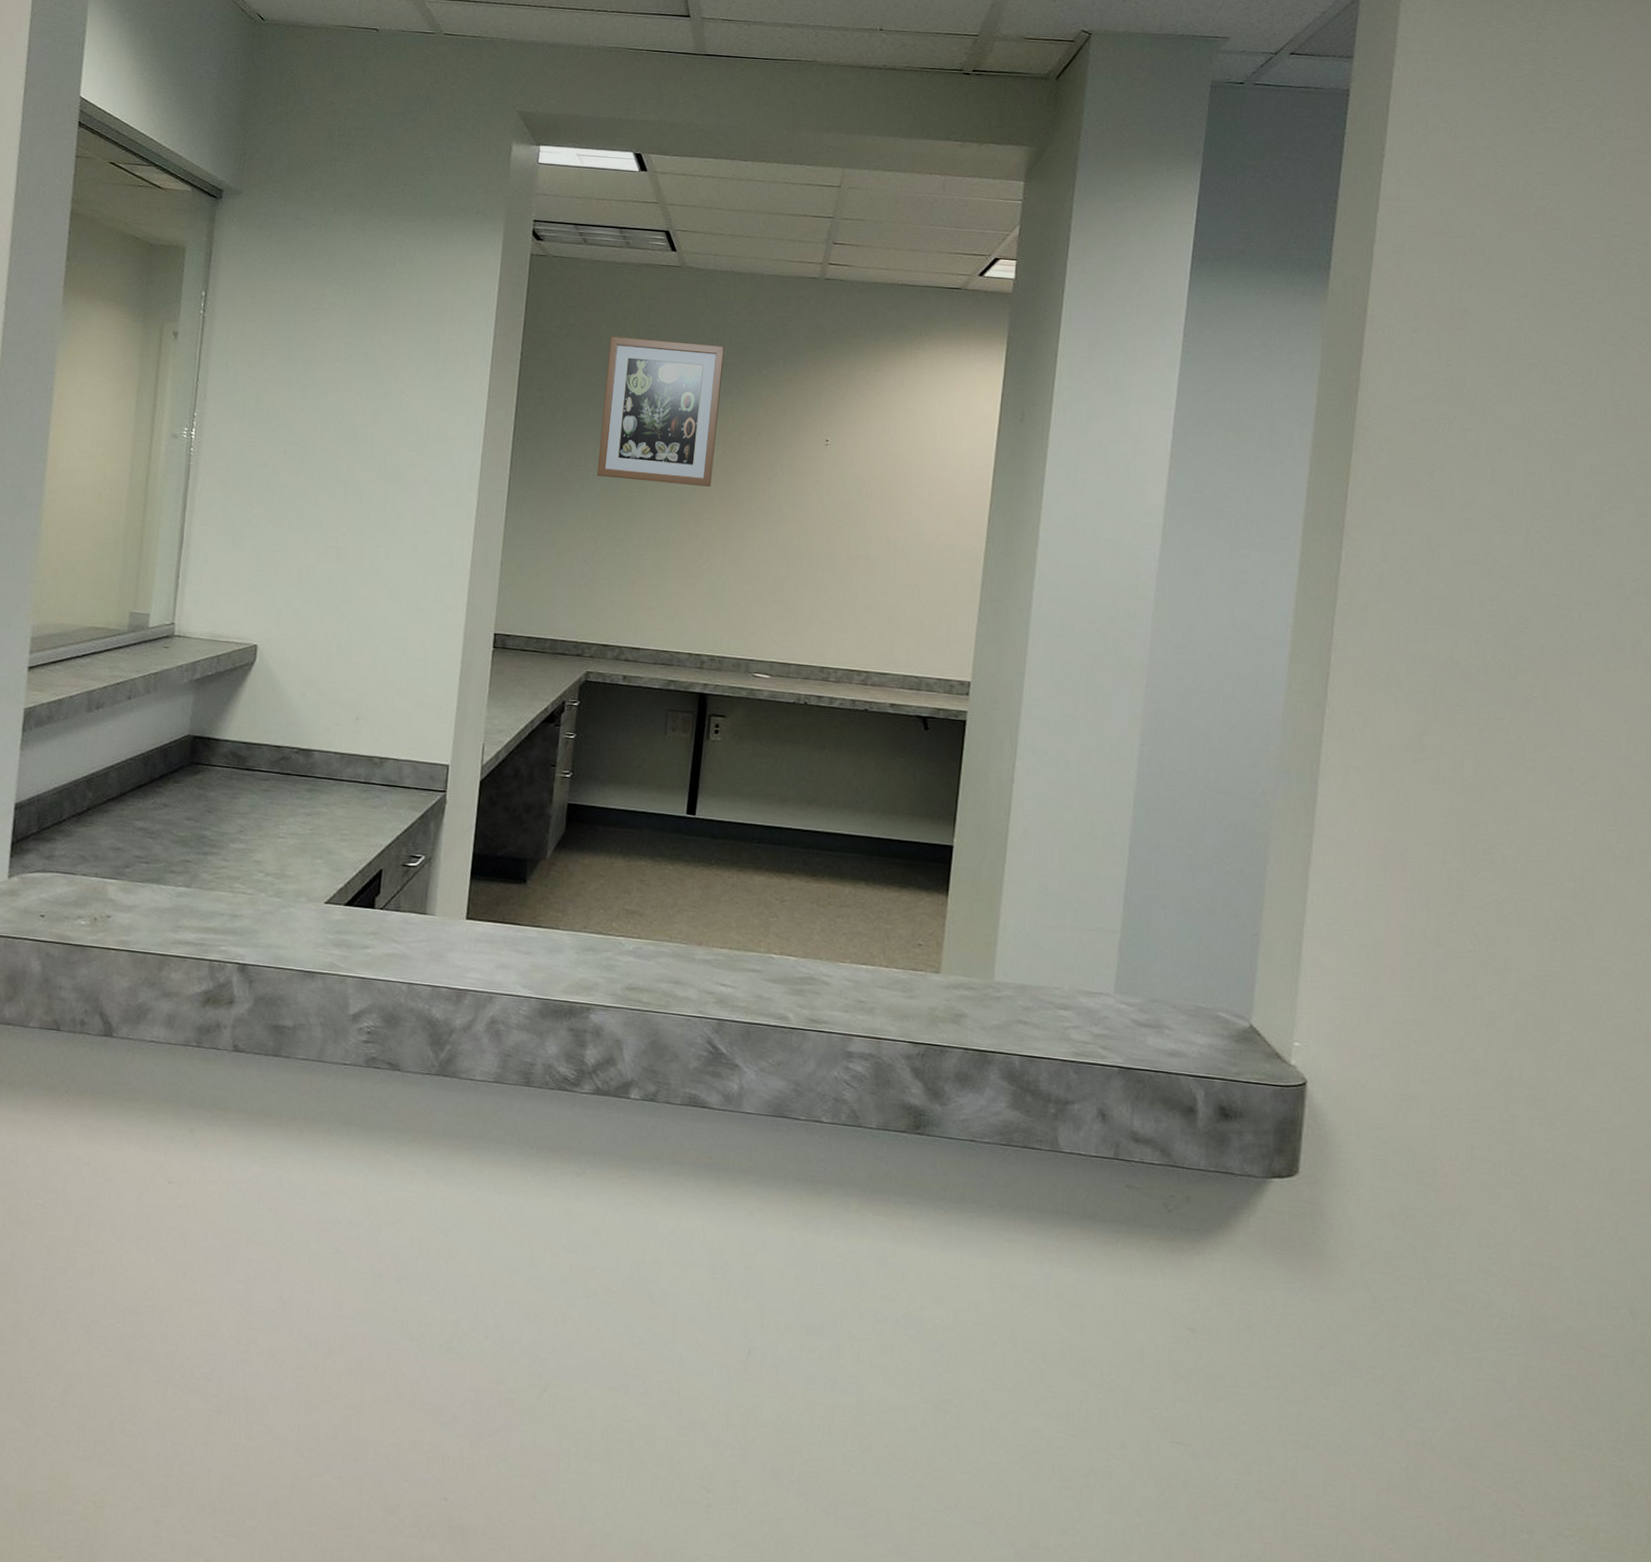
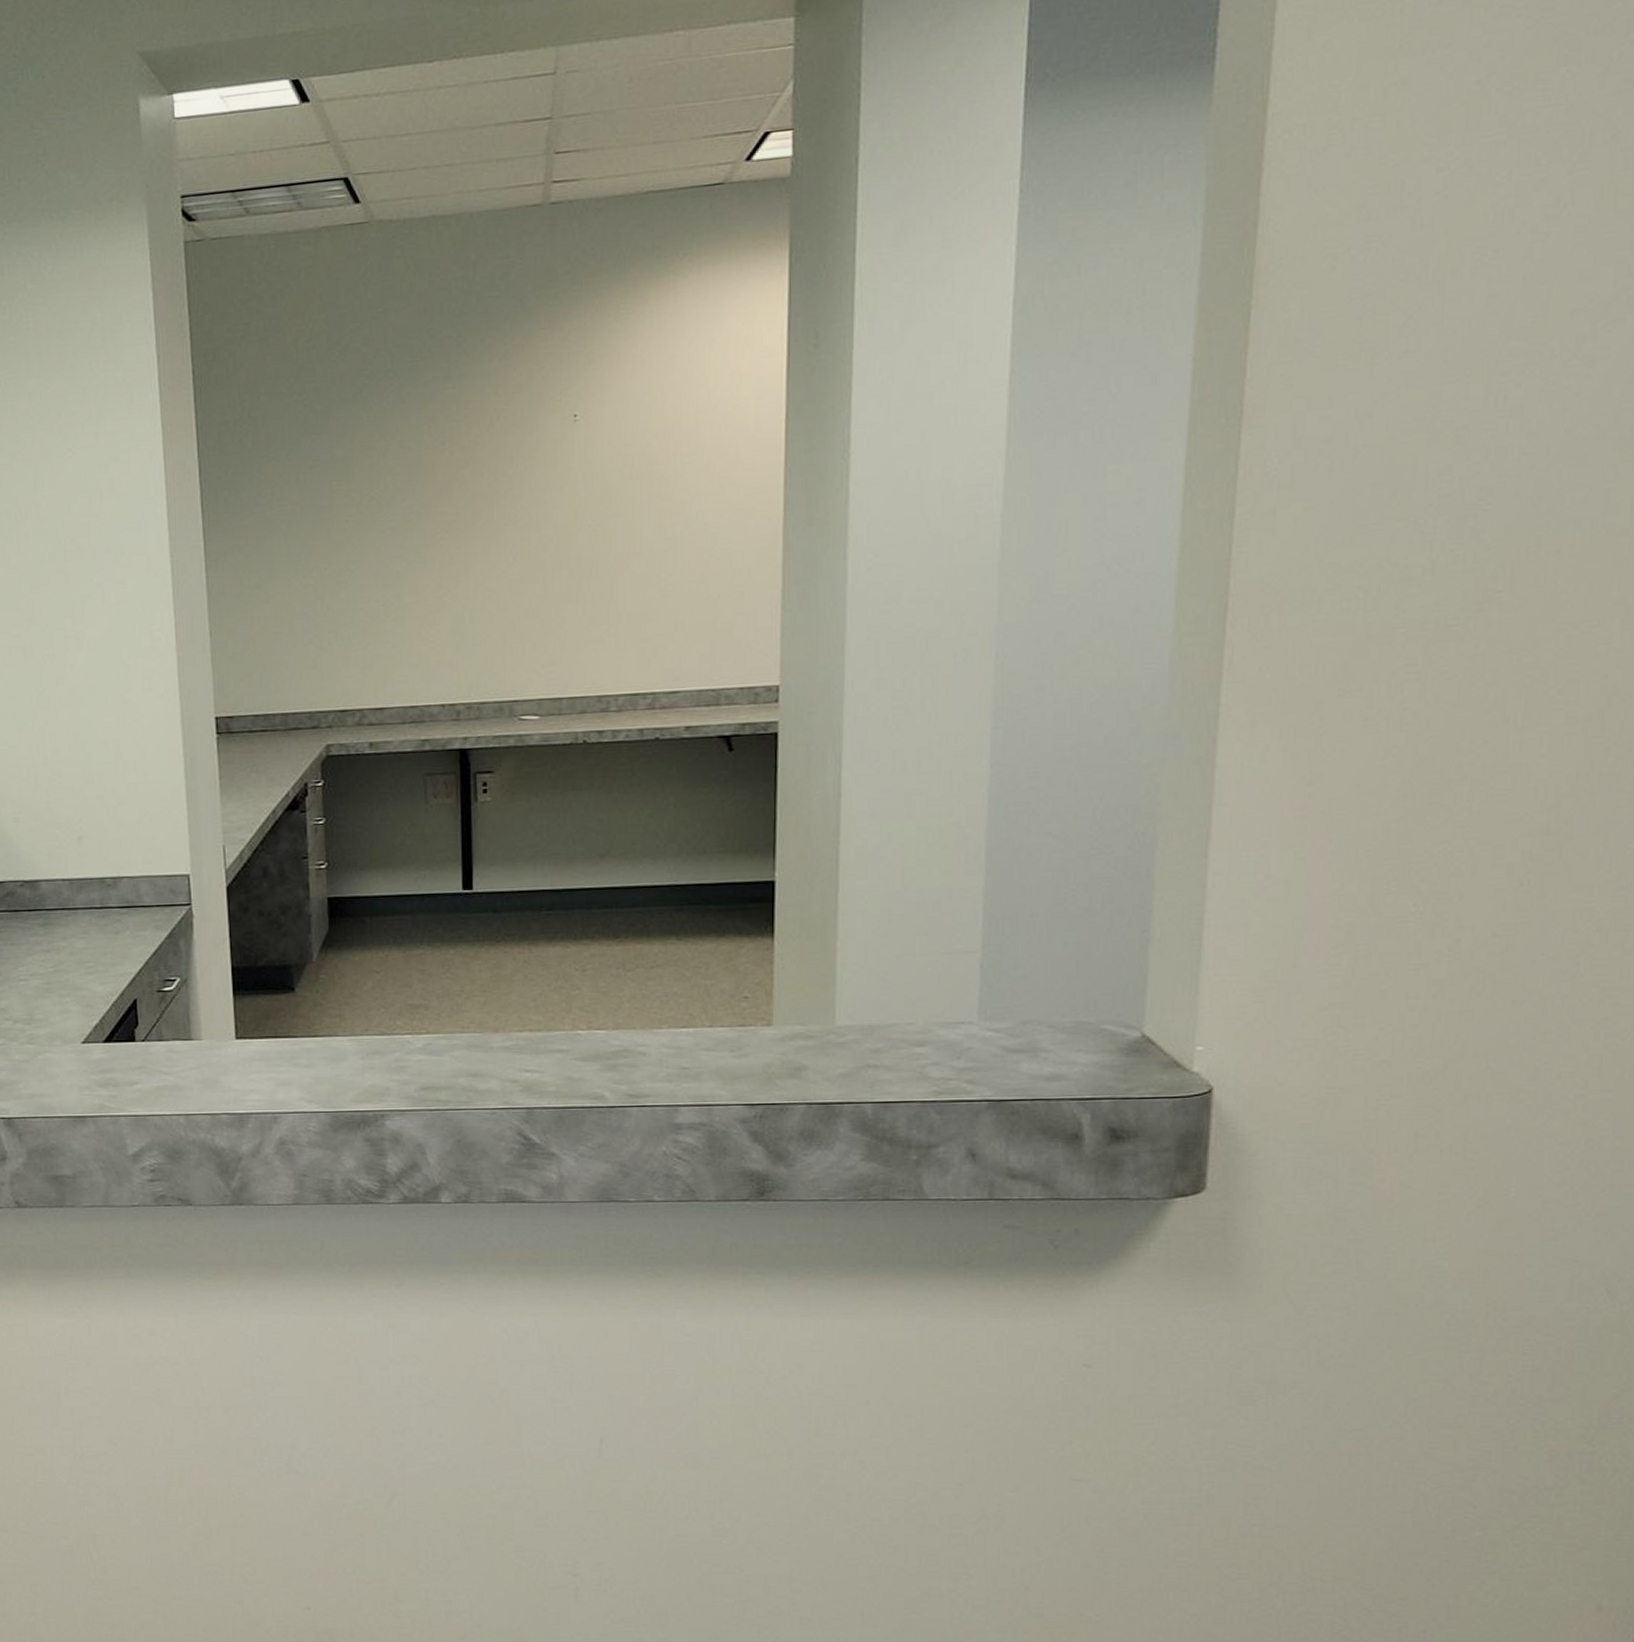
wall art: present [596,336,725,487] -> none [296,317,442,509]

